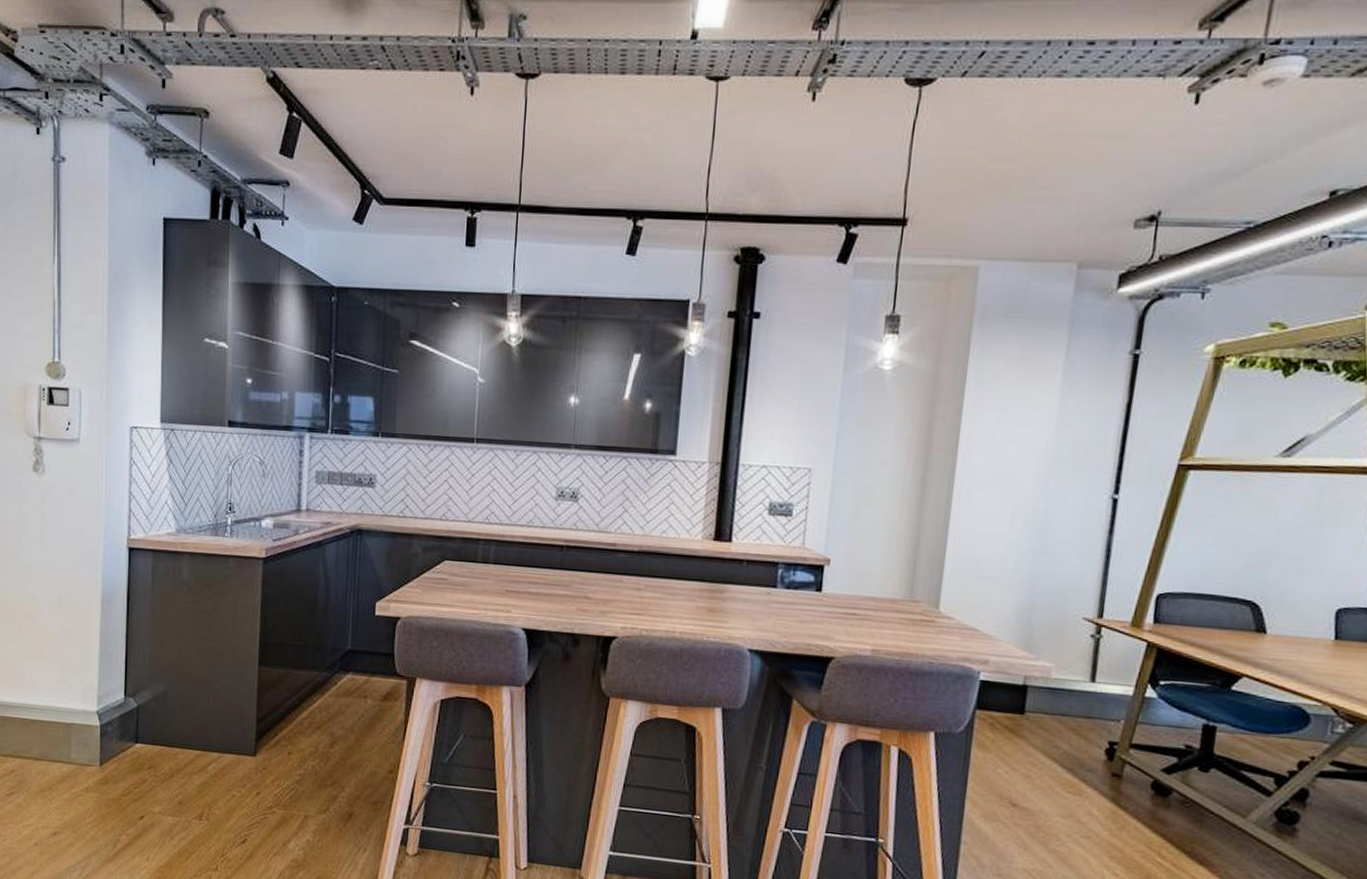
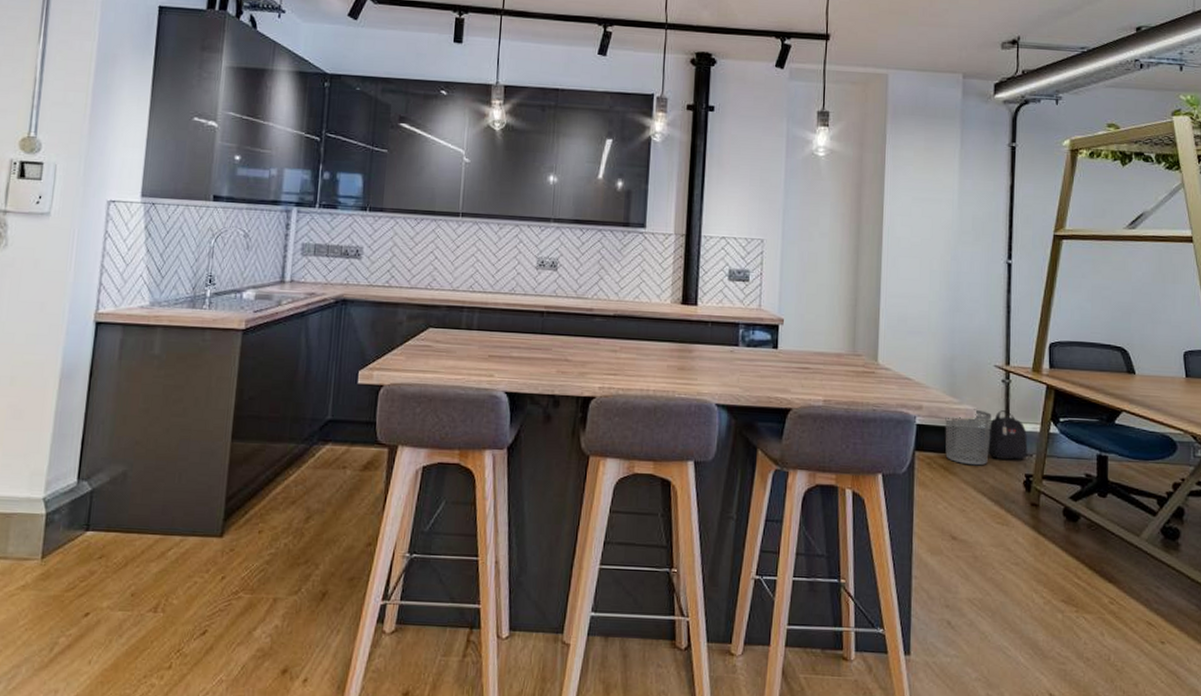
waste bin: none [1012,666,1074,730] -> present [945,409,992,466]
backpack: none [1063,668,1116,726] -> present [987,409,1028,460]

